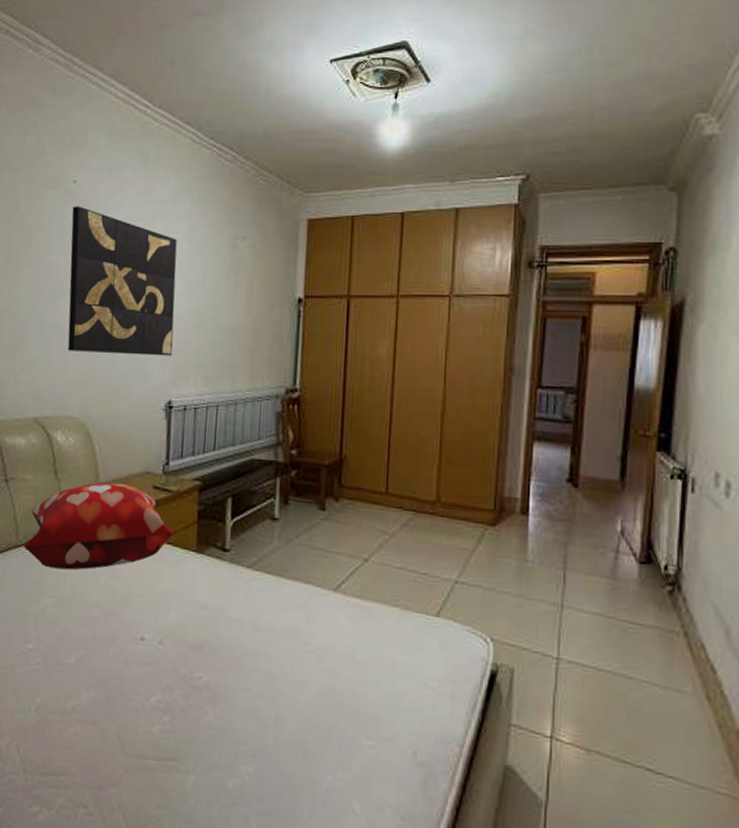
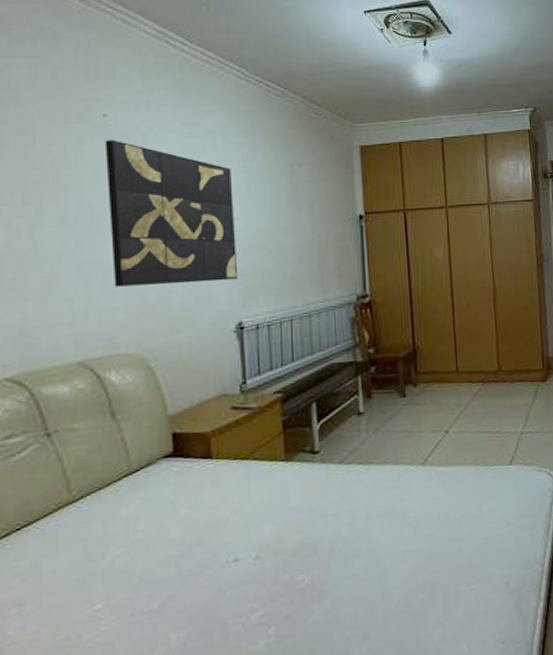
decorative pillow: present [23,482,176,570] -> none [78,410,261,517]

